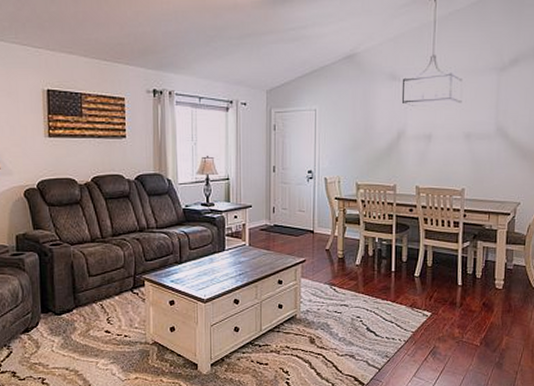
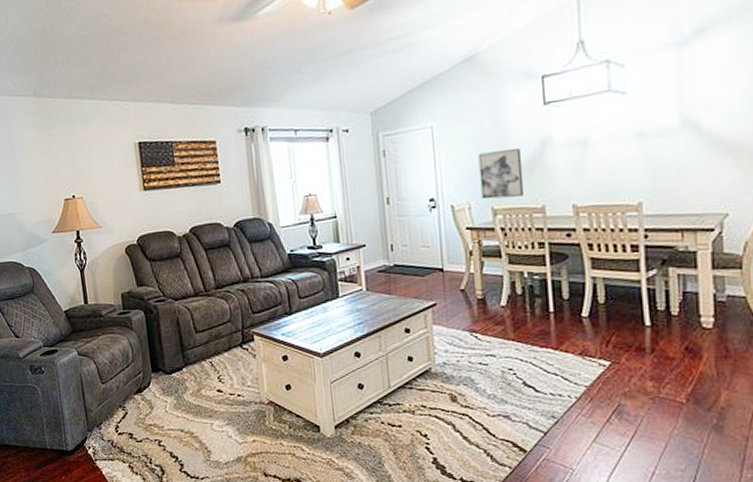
wall art: none [349,136,382,176] -> present [478,149,525,200]

